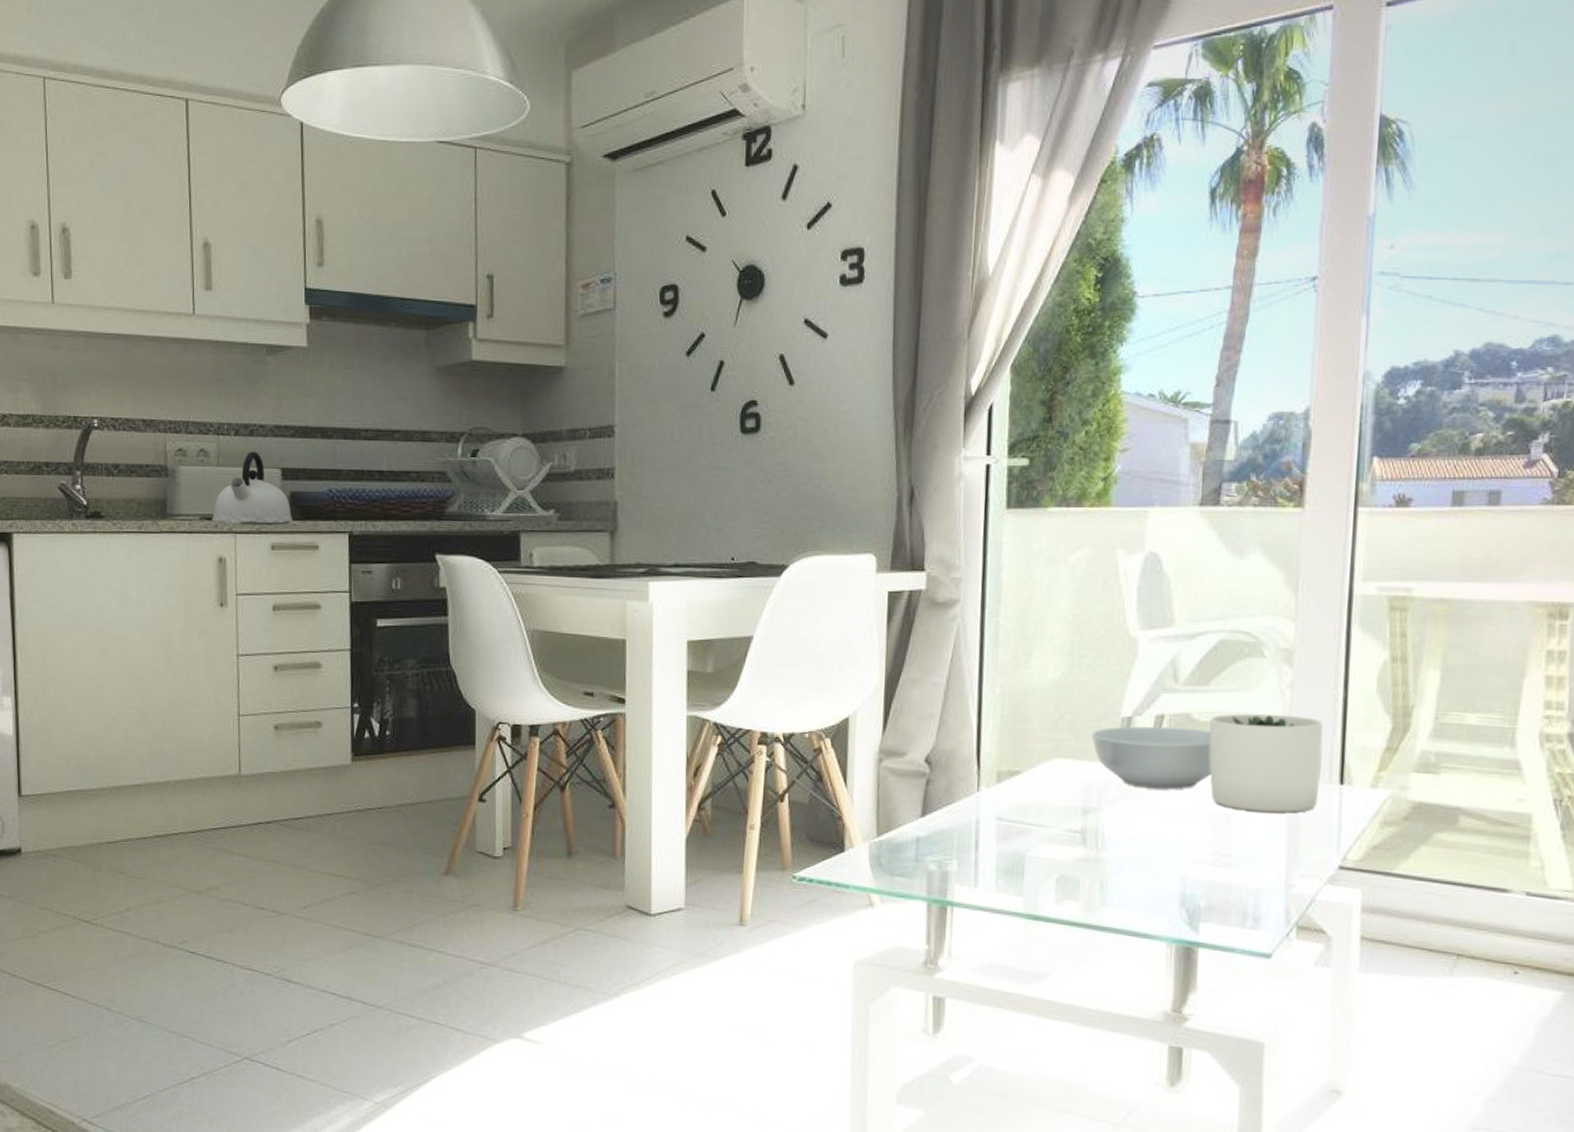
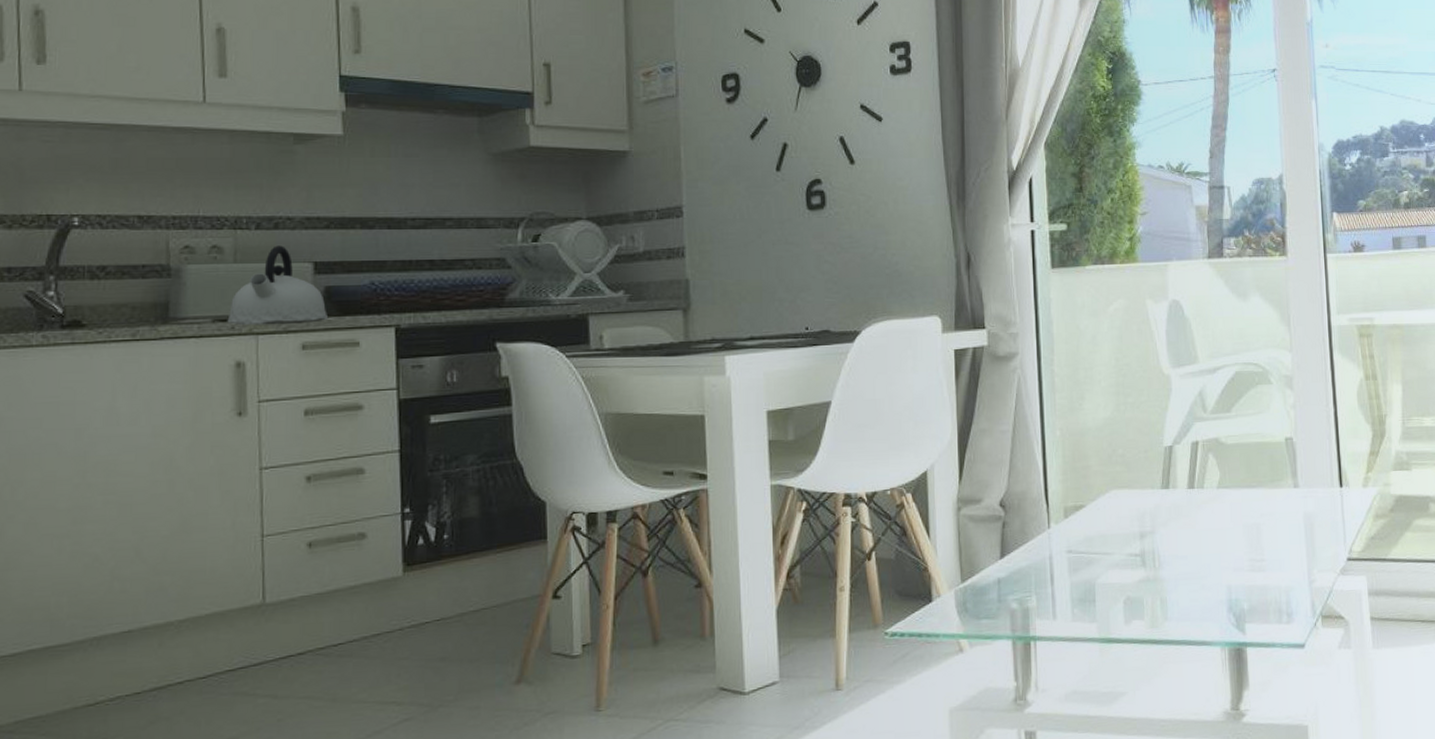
bowl: present [1091,726,1212,789] -> none [1140,451,1241,508]
planter: present [1208,713,1323,813] -> none [1235,431,1325,519]

